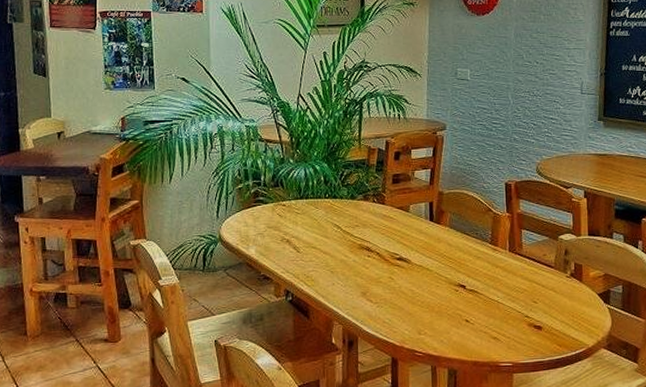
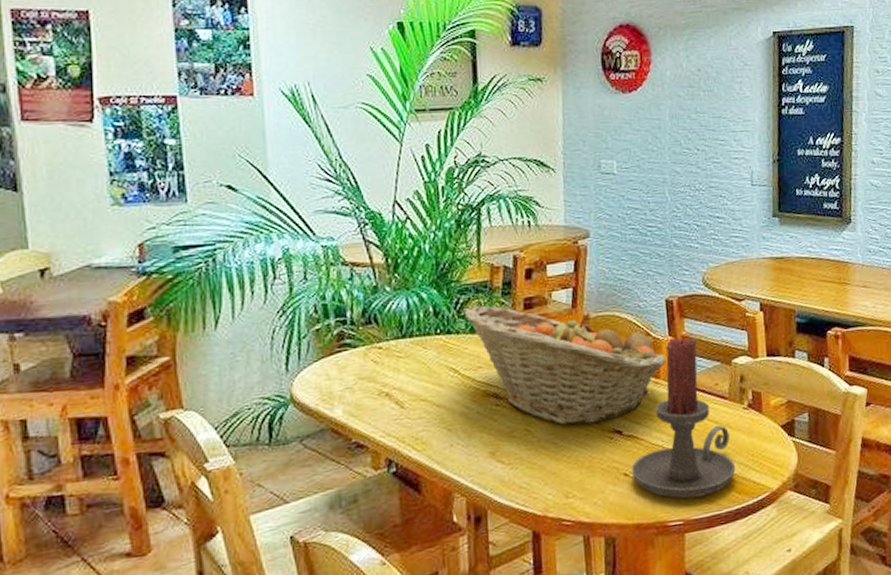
fruit basket: none [346,178,503,277] -> present [464,305,666,425]
candle holder: none [472,215,558,346] -> present [632,338,736,499]

